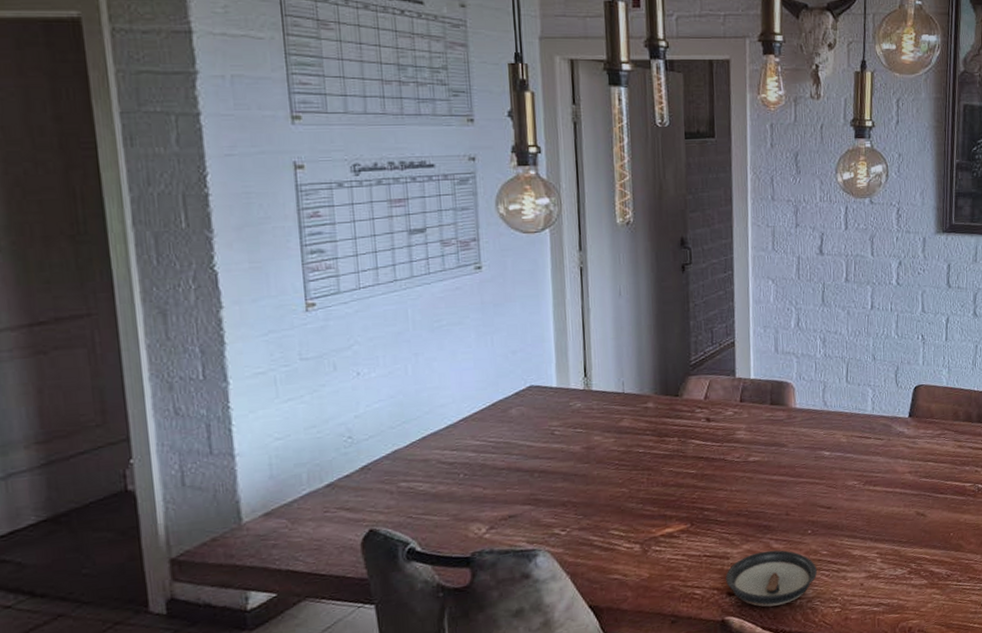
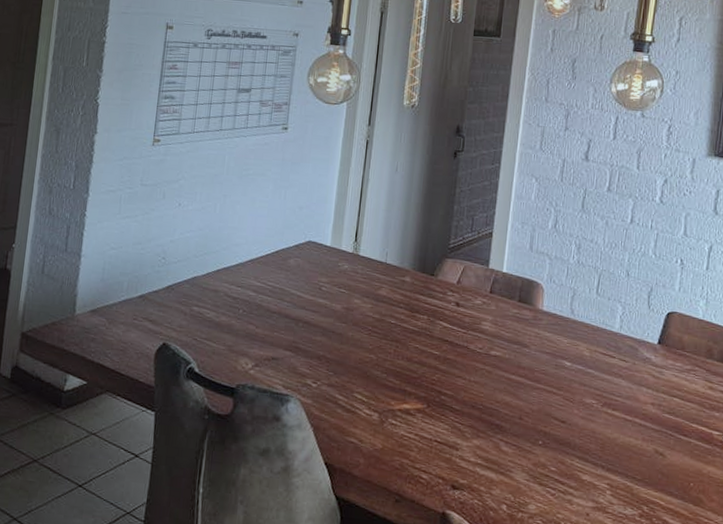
saucer: present [726,550,817,607] -> none [452,450,543,514]

